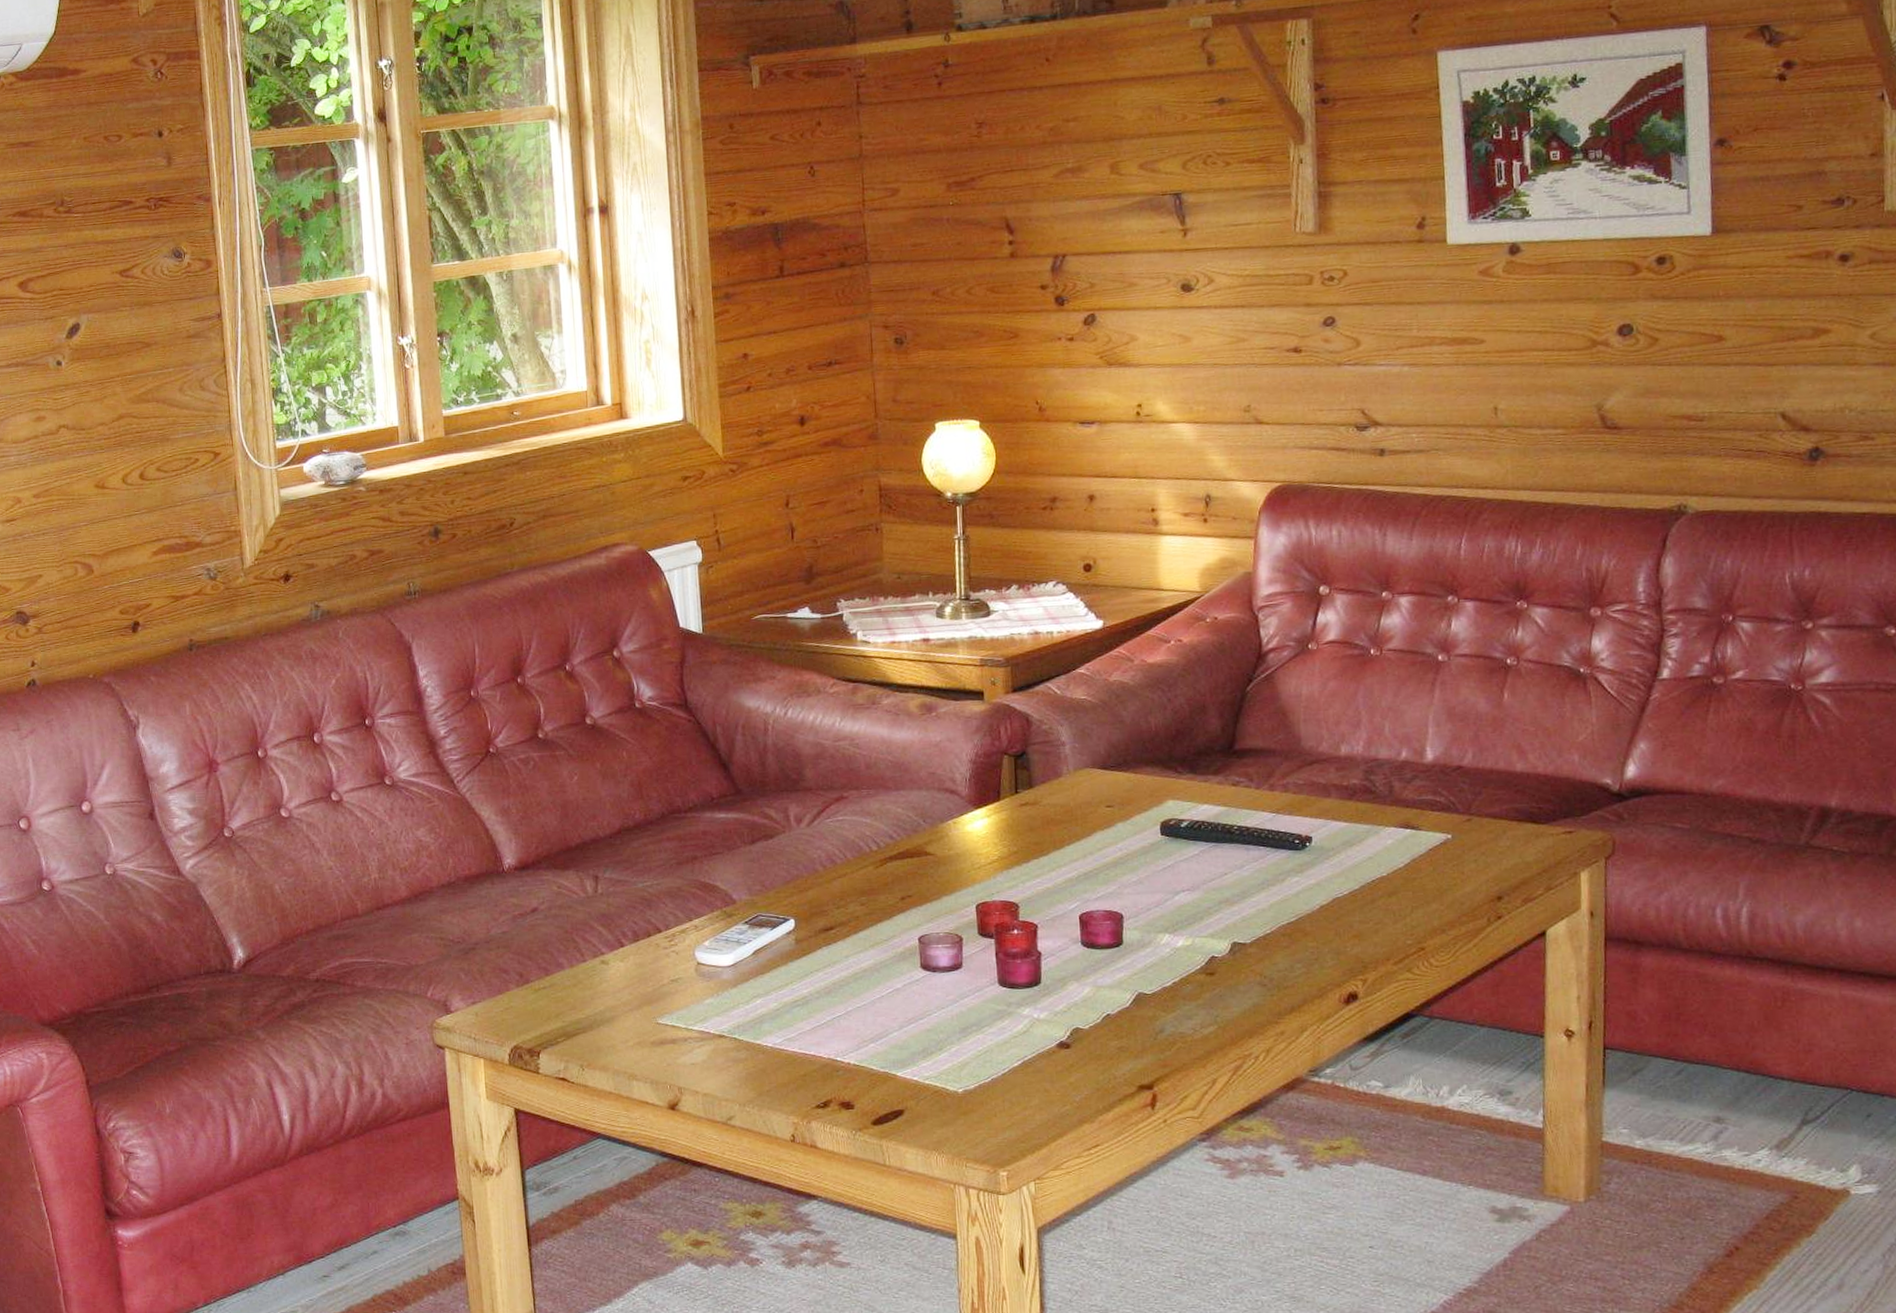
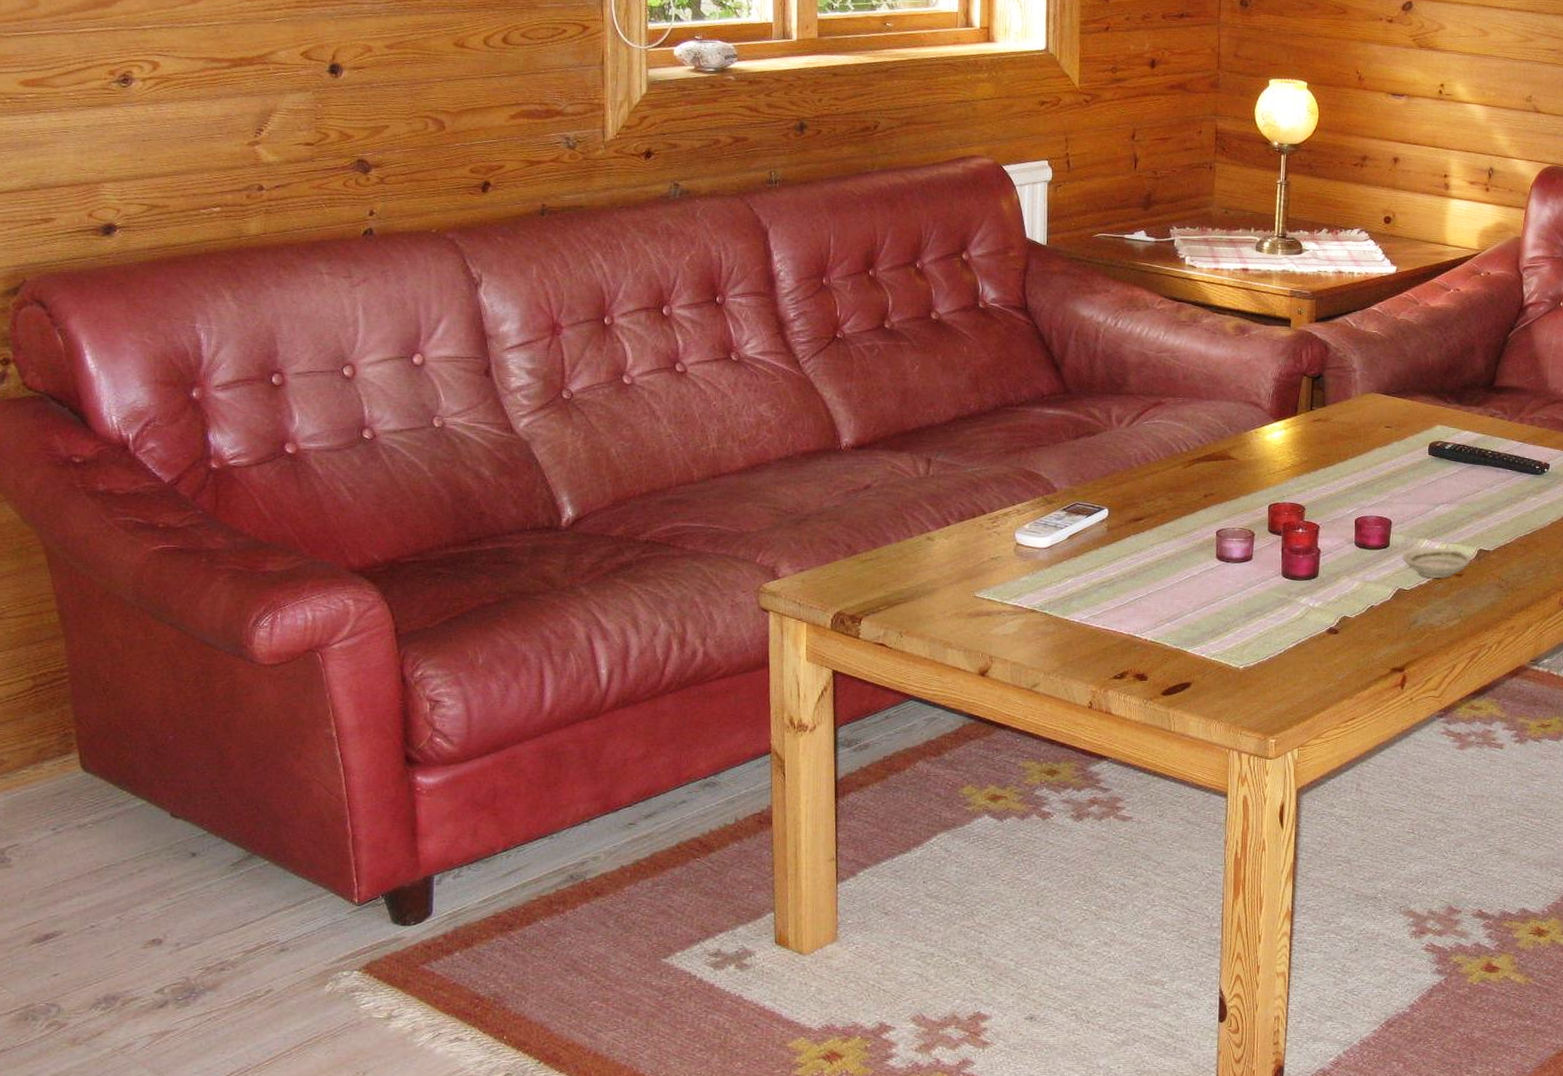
saucer: none [1140,942,1223,980] -> present [1402,547,1470,579]

